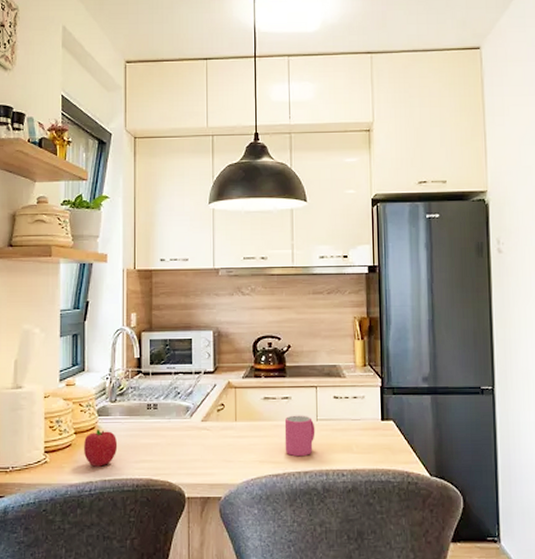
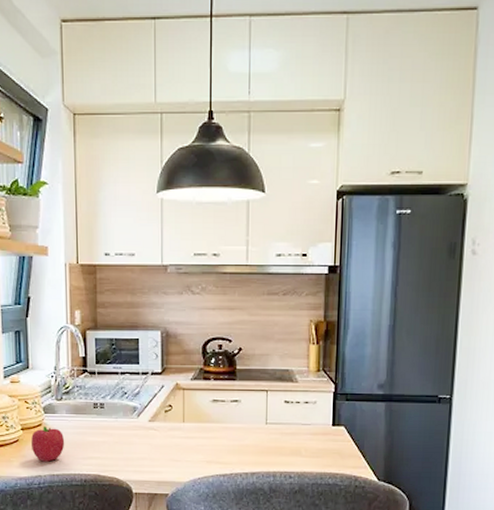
mug: present [284,415,315,457] -> none [233,418,264,459]

